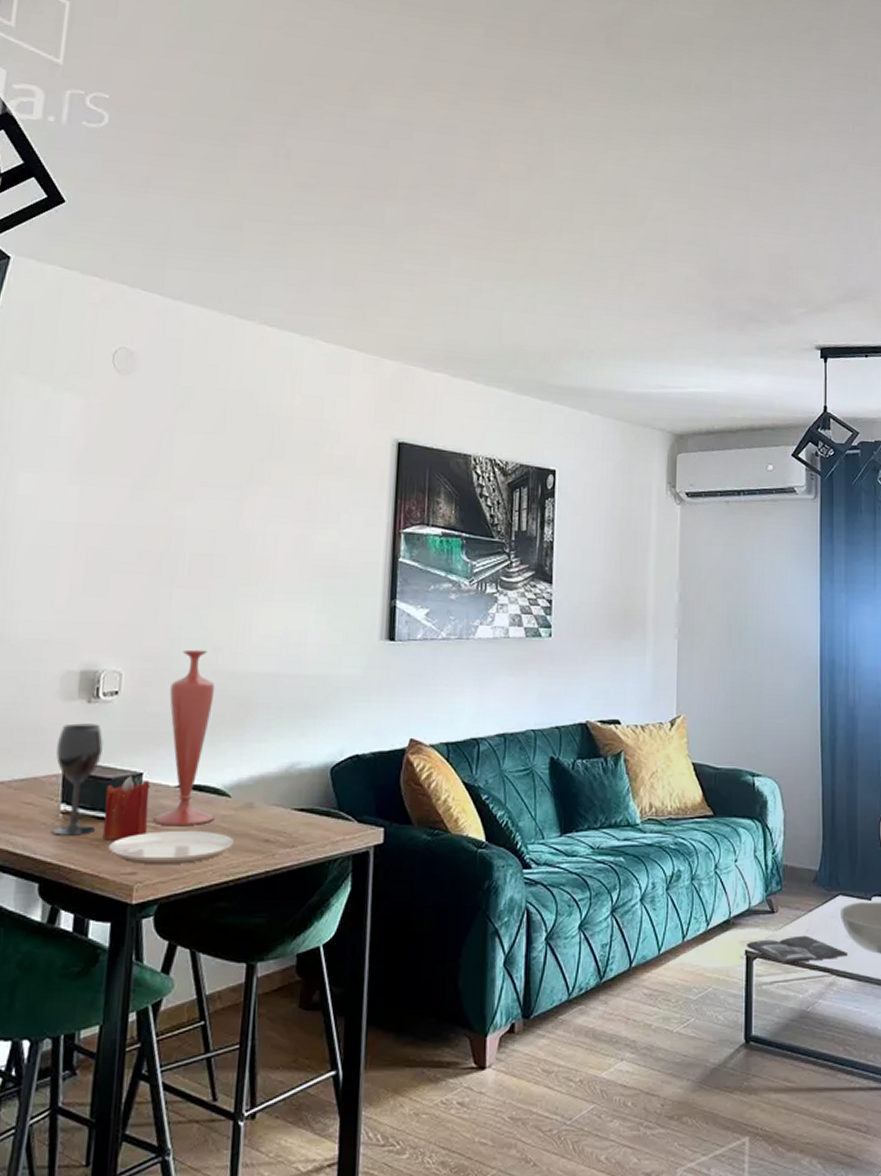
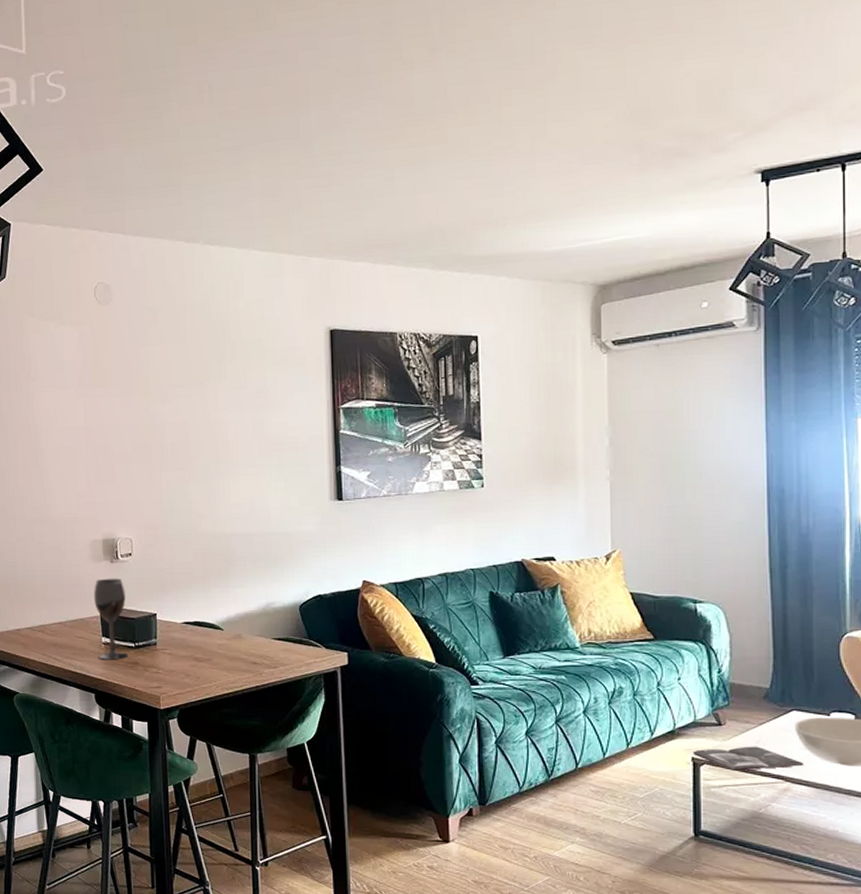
candle: present [102,776,150,841] -> none [132,616,165,663]
plate: present [108,830,235,865] -> none [138,655,230,681]
vase: present [152,649,216,826] -> none [167,518,213,653]

